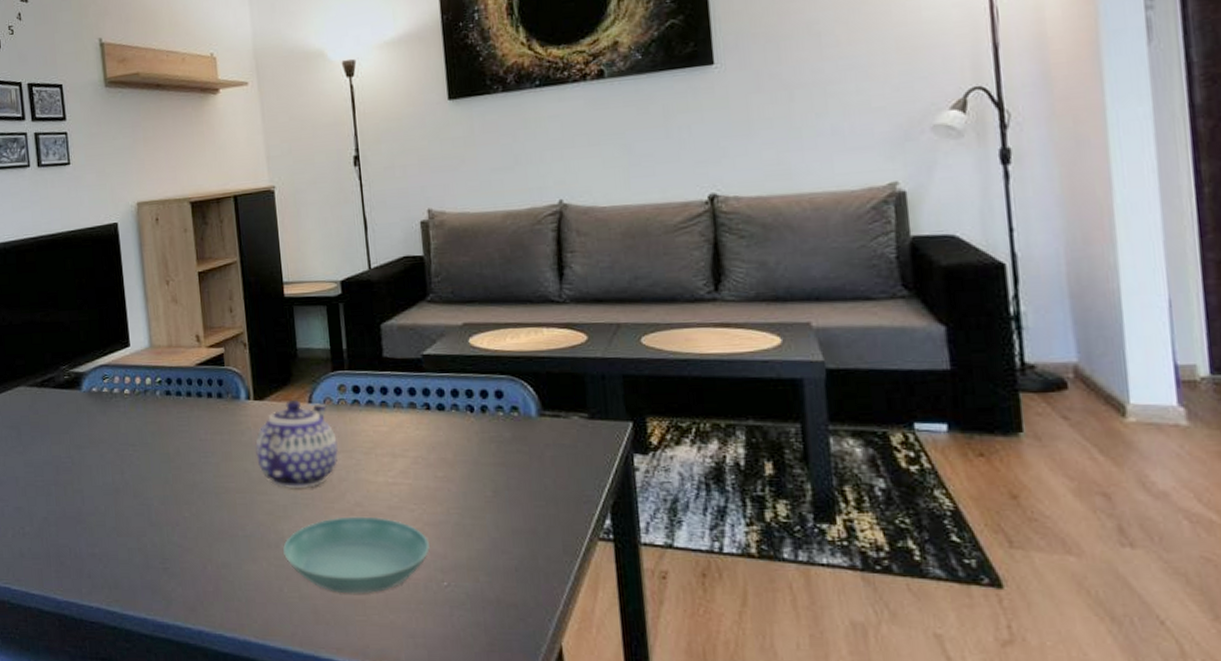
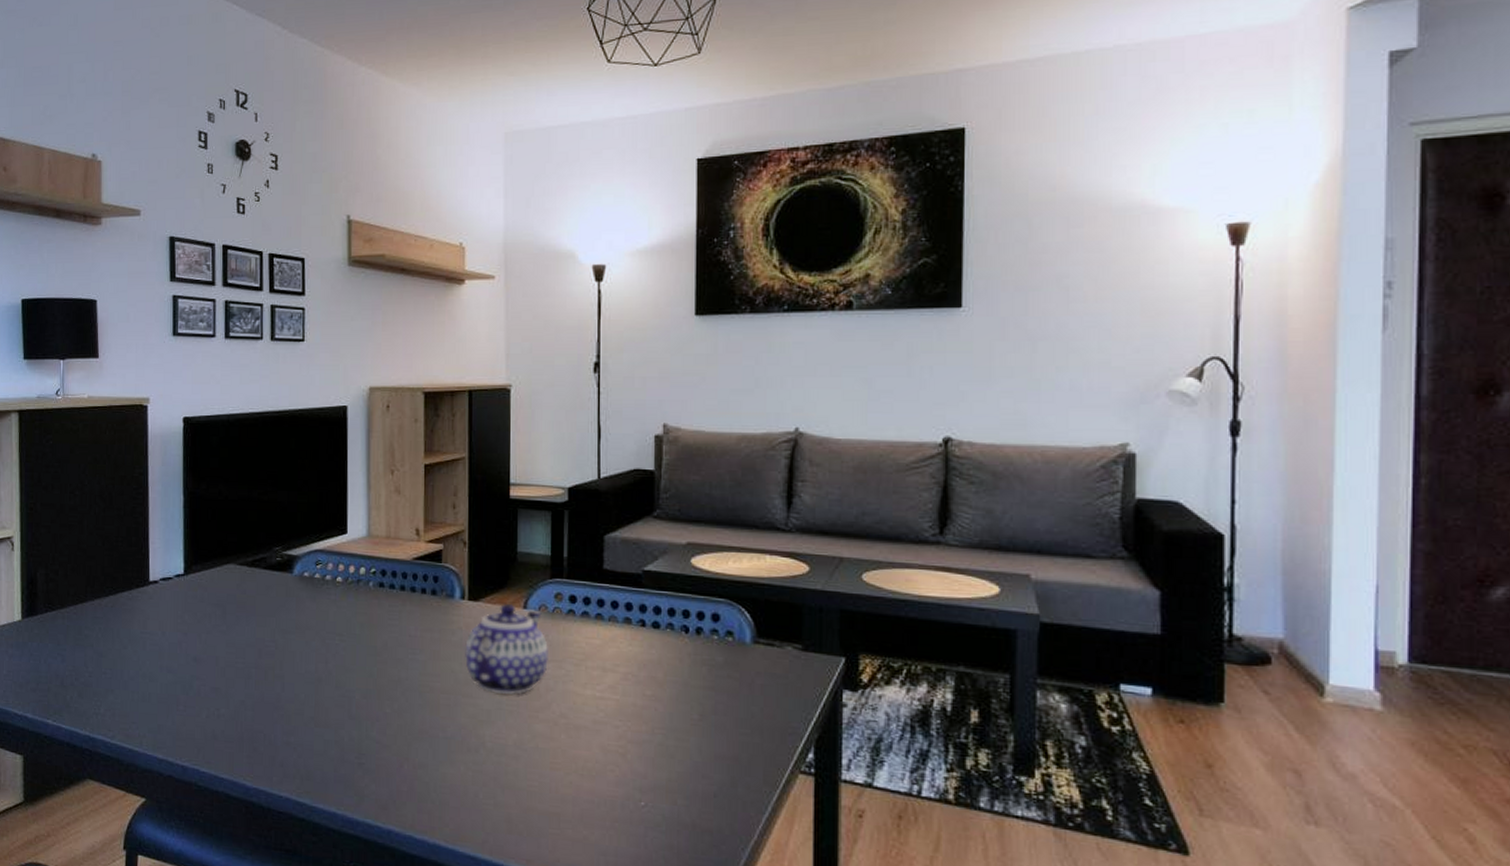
saucer: present [283,516,431,594] -> none [483,726,632,807]

